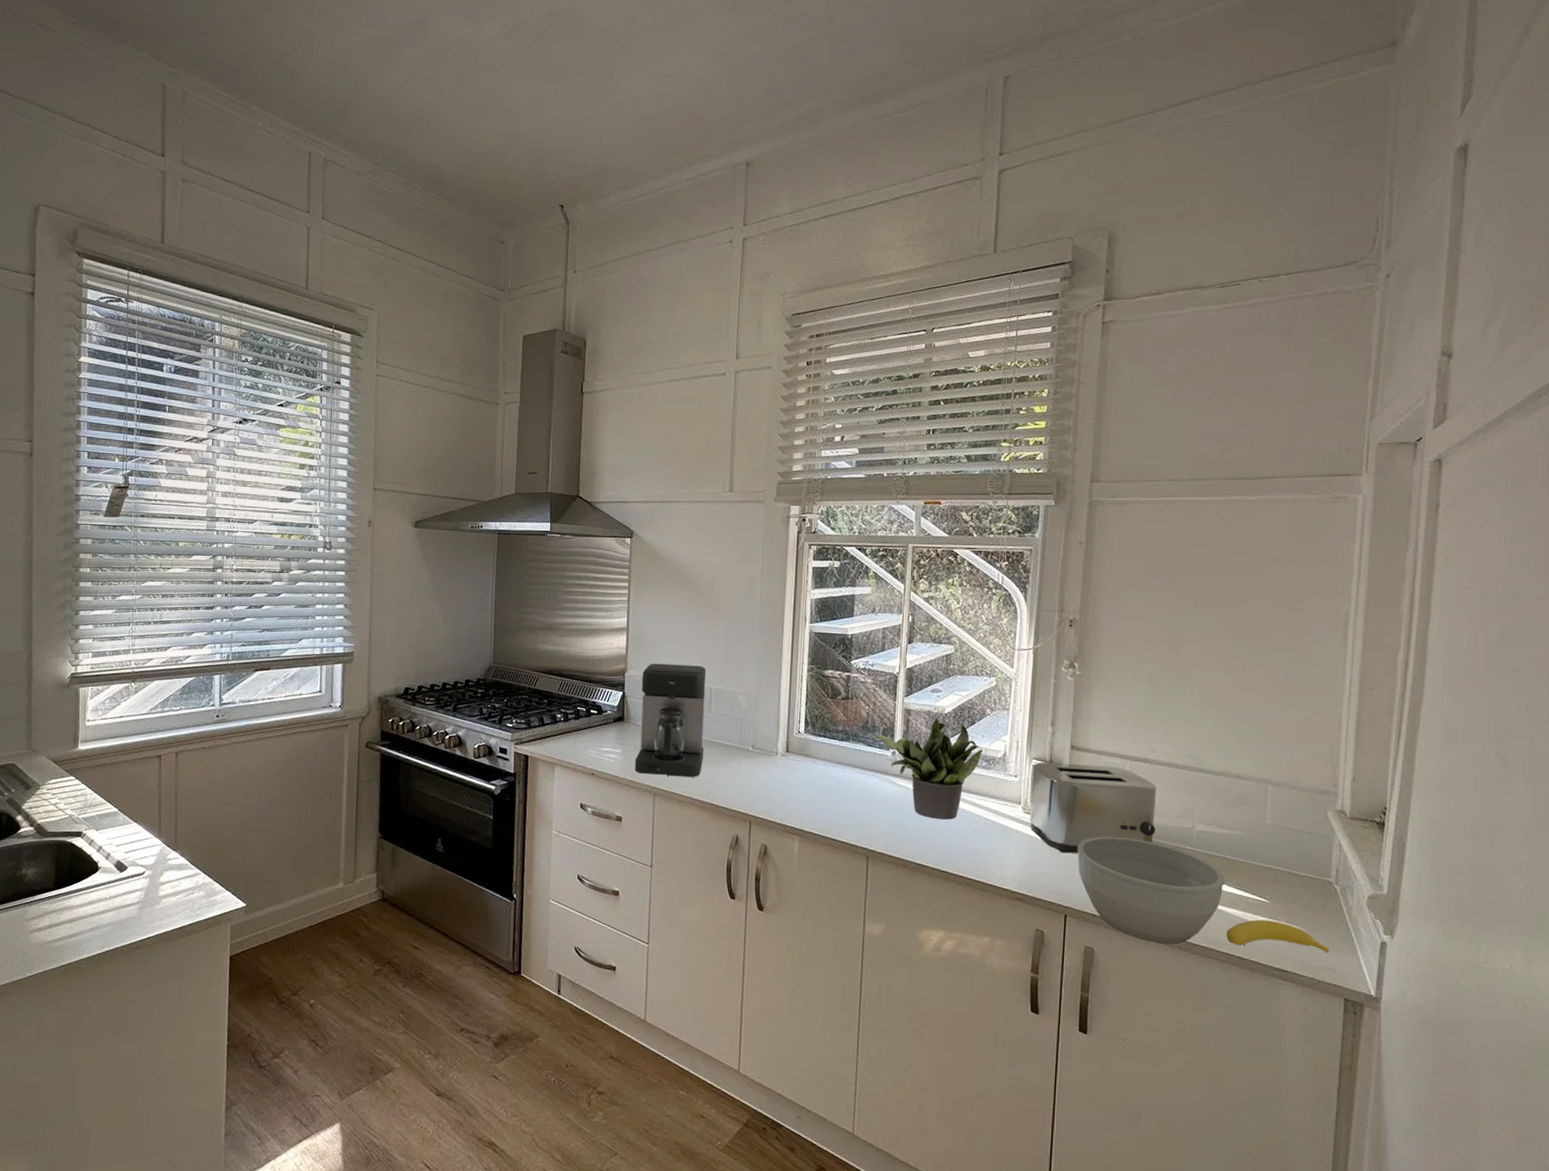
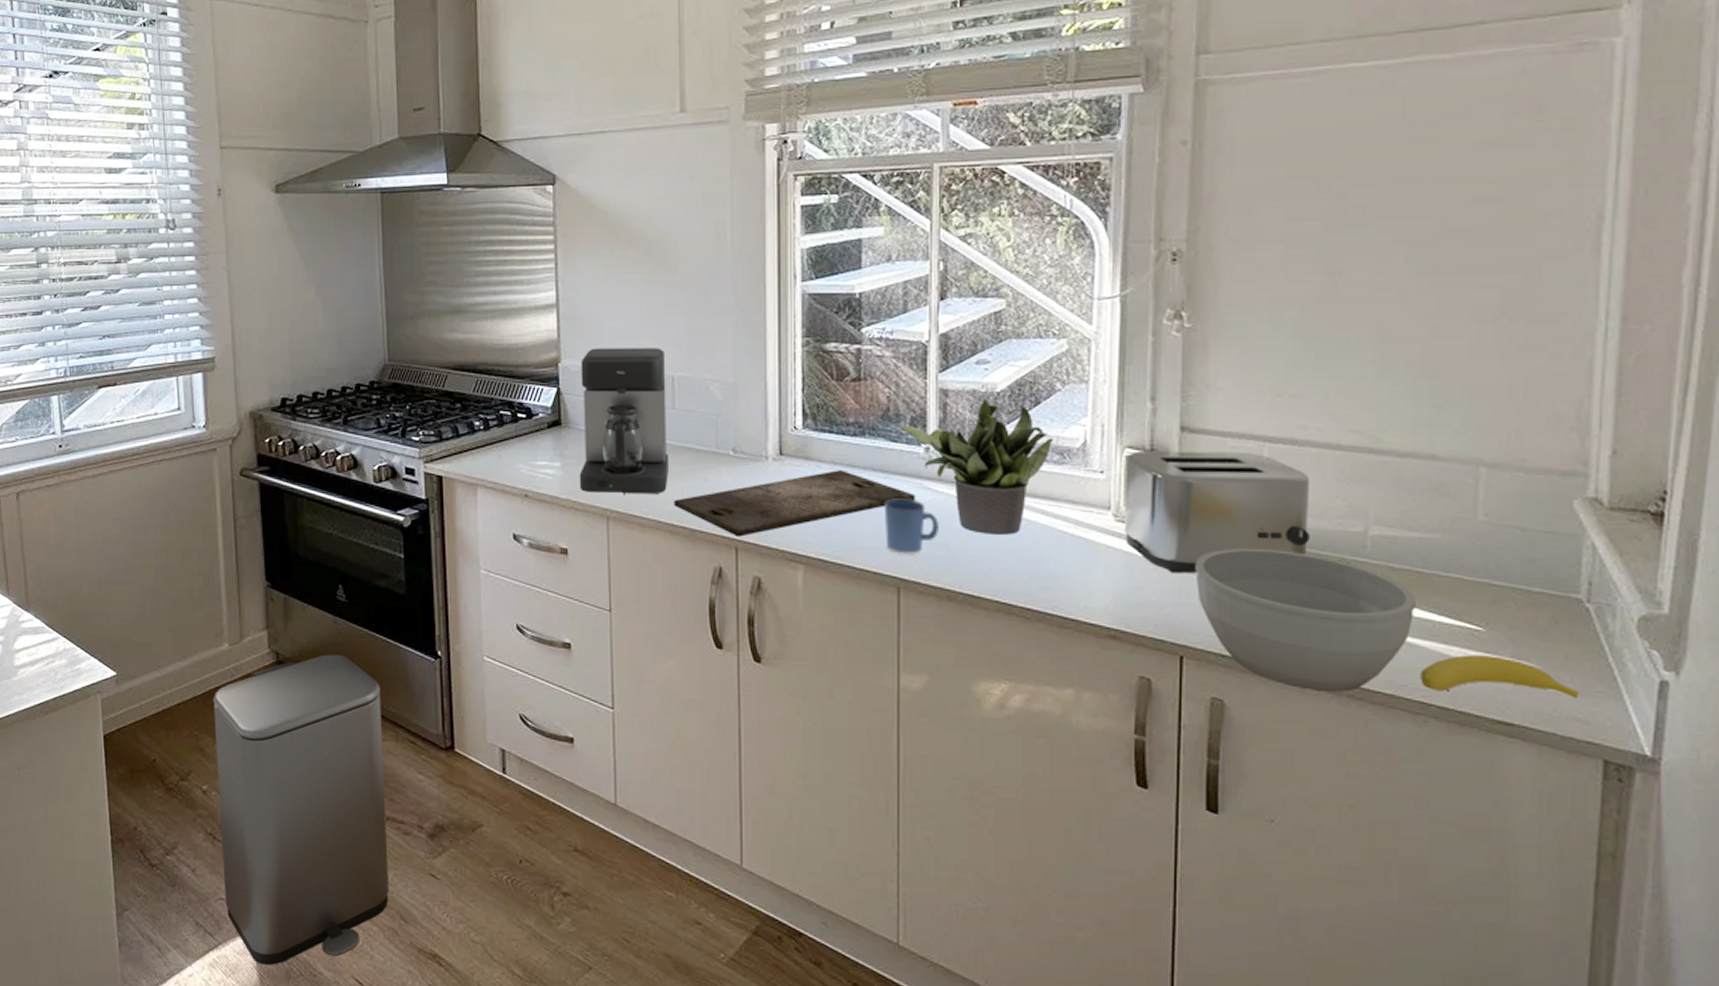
pedal bin: none [320,894,465,1152] -> present [212,654,389,966]
cutting board: none [705,765,884,813] -> present [673,470,915,537]
mug: none [860,789,899,832] -> present [884,498,939,555]

